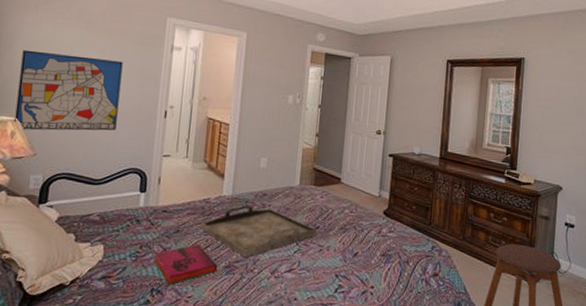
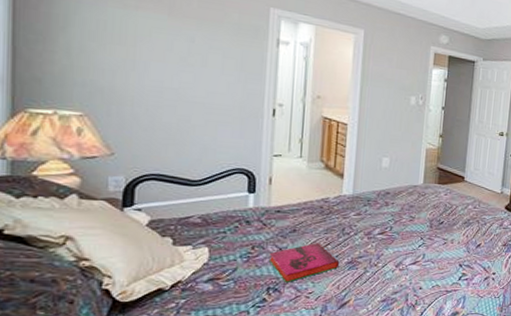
wall art: present [14,49,123,131] -> none [80,34,219,129]
serving tray: present [200,205,318,257] -> none [319,204,442,253]

